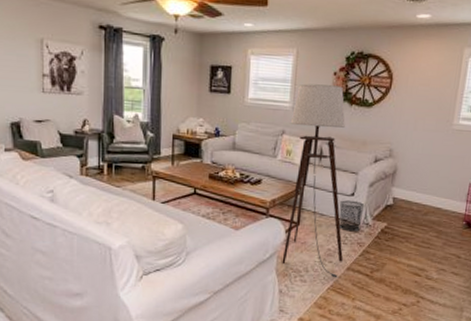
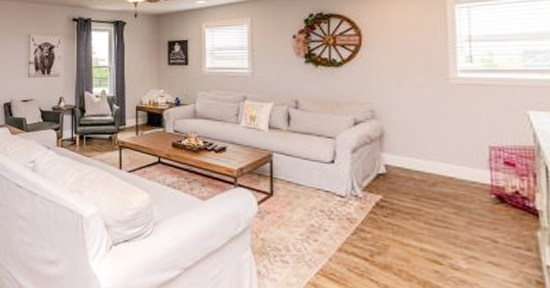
floor lamp: present [282,83,345,278] -> none [251,48,332,261]
waste bin: present [339,200,365,232] -> none [317,168,350,205]

